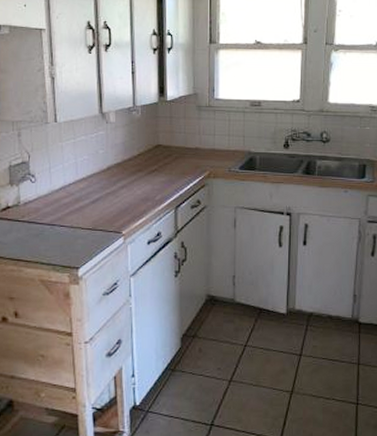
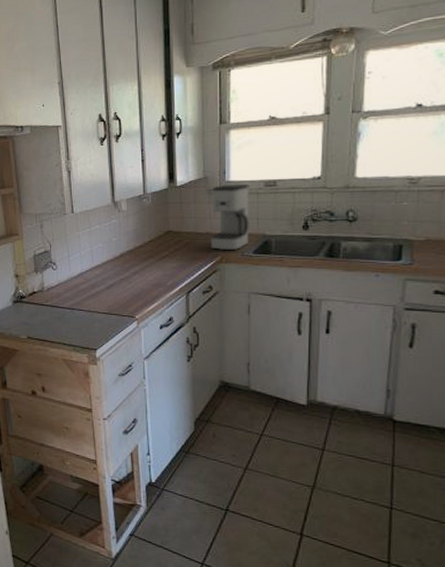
coffee maker: none [199,101,236,166] -> present [210,184,249,251]

